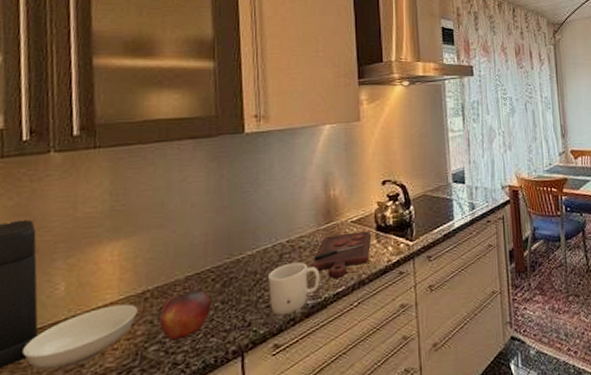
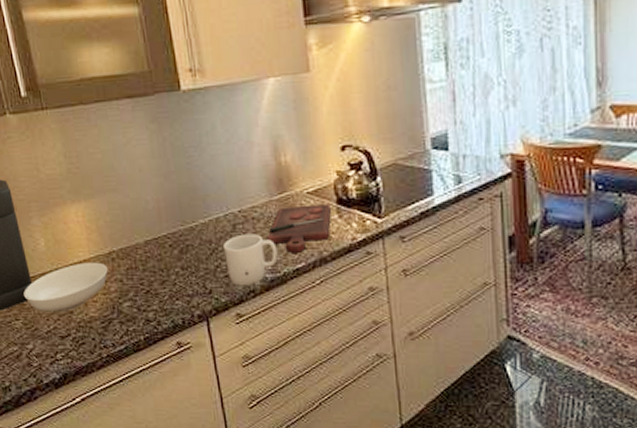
fruit: present [159,290,211,341] -> none [127,254,173,300]

